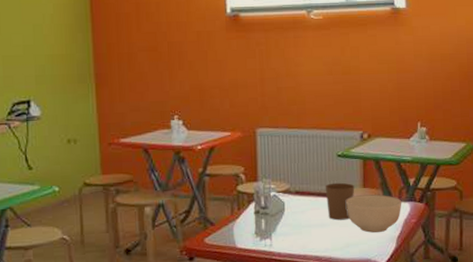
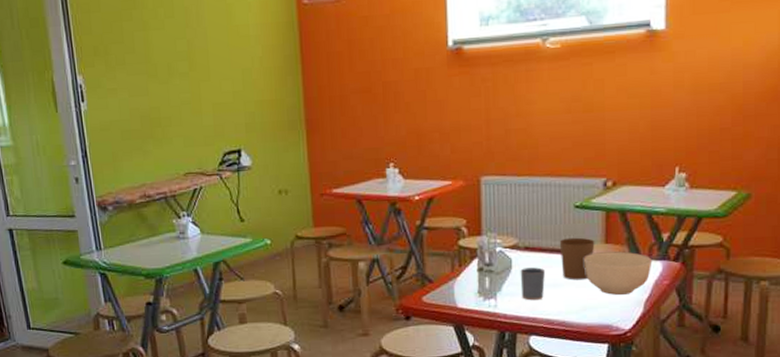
mug: none [292,209,314,240] -> present [520,267,545,301]

